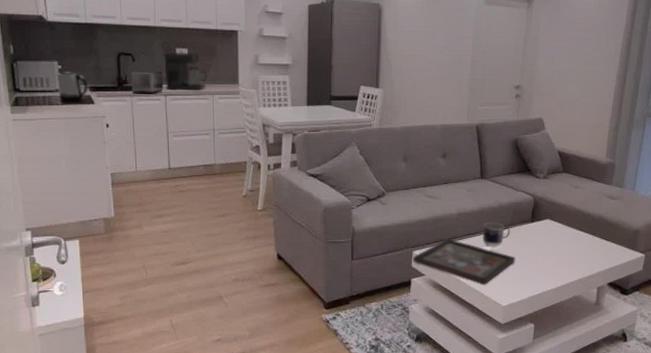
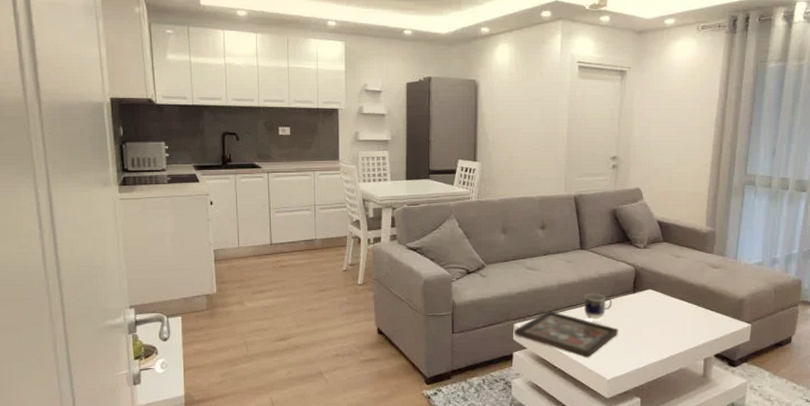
kettle: present [57,71,88,103] -> none [163,151,194,182]
toaster: present [131,70,164,94] -> none [235,149,266,172]
coffee maker: present [164,52,207,91] -> none [267,131,309,168]

